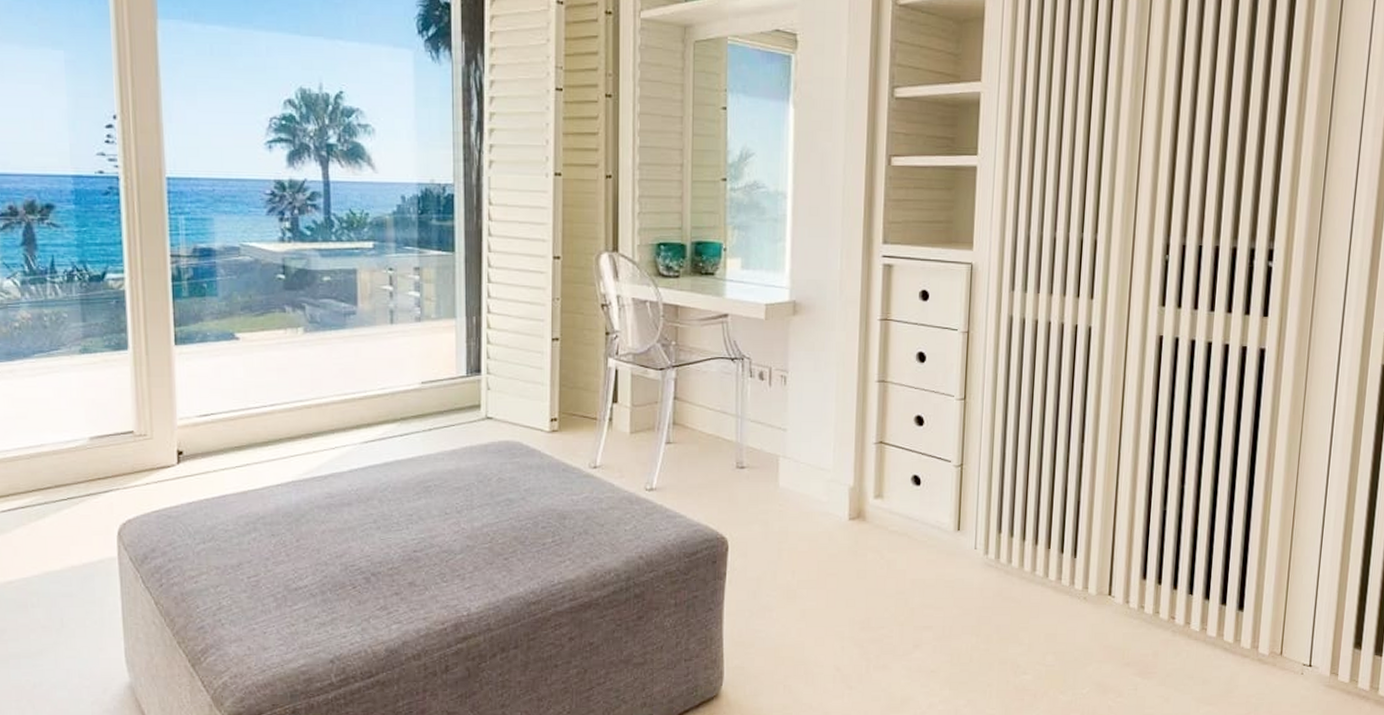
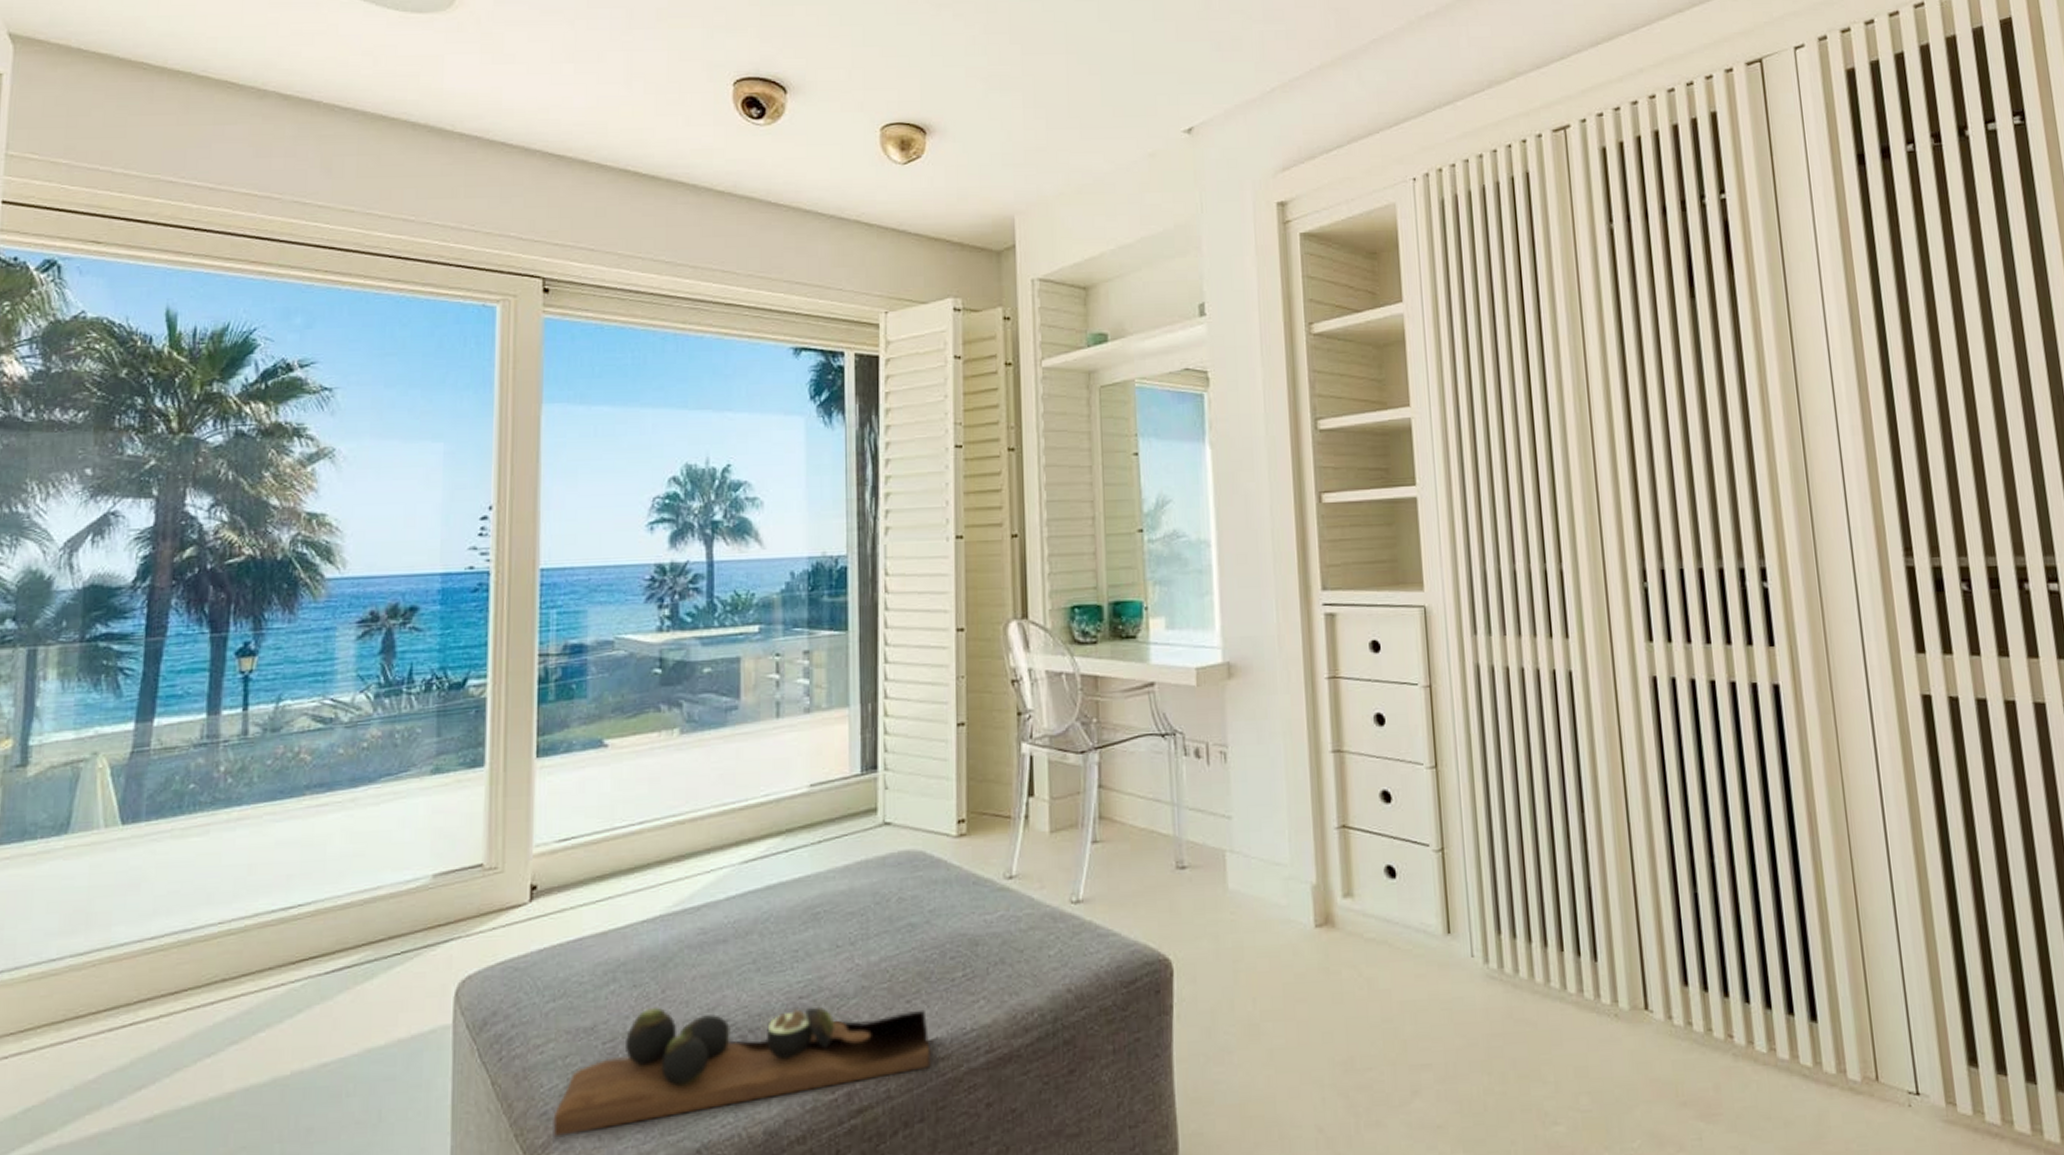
decorative tray: none [209,552,524,646] -> present [553,1006,931,1138]

